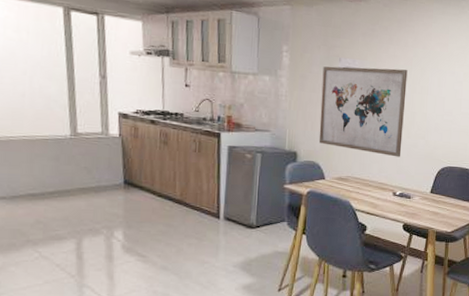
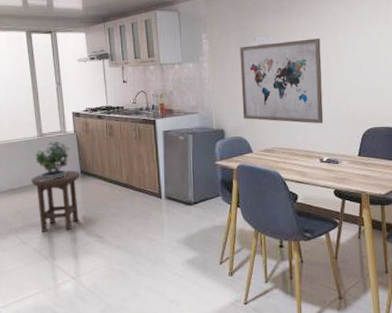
stool: none [58,178,123,247] -> present [31,170,80,232]
potted plant: none [66,143,112,189] -> present [35,141,70,182]

